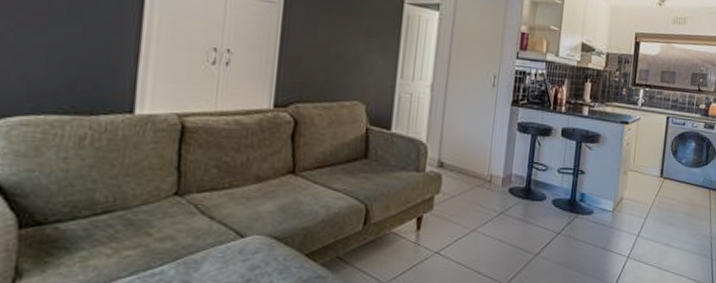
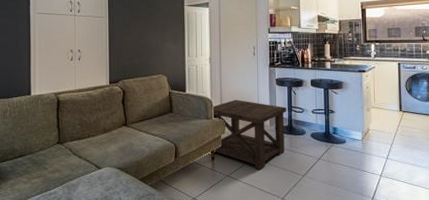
side table: none [420,146,527,246] -> present [212,99,287,170]

